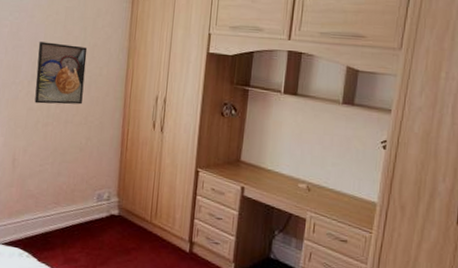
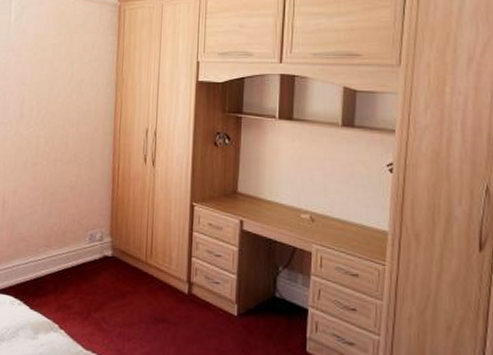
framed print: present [34,41,88,105] -> none [23,80,75,143]

